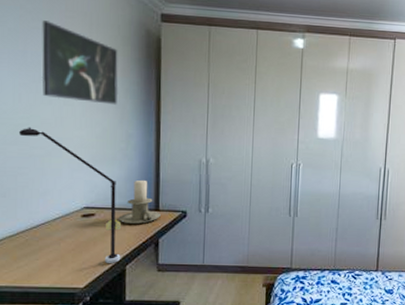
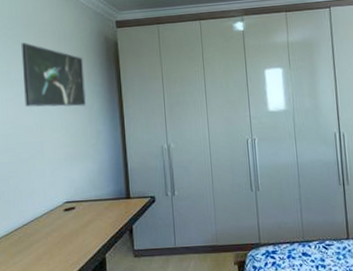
desk lamp: present [19,127,122,263] -> none [9,135,101,253]
candle holder: present [118,179,161,225] -> none [95,170,132,214]

